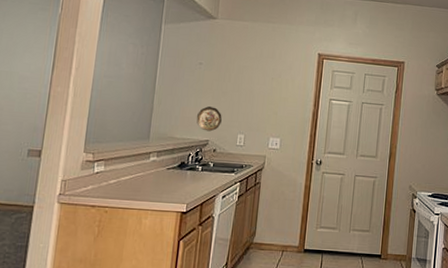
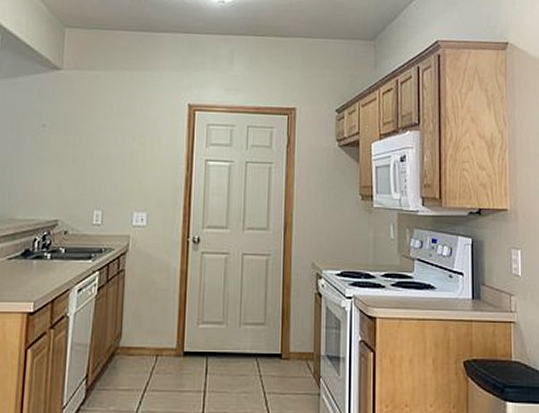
decorative plate: present [196,106,222,132] -> none [41,178,73,209]

